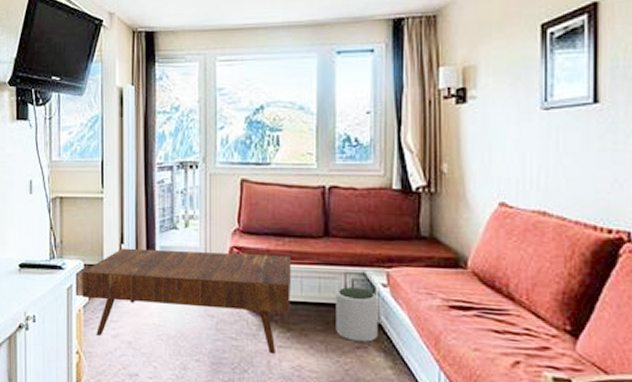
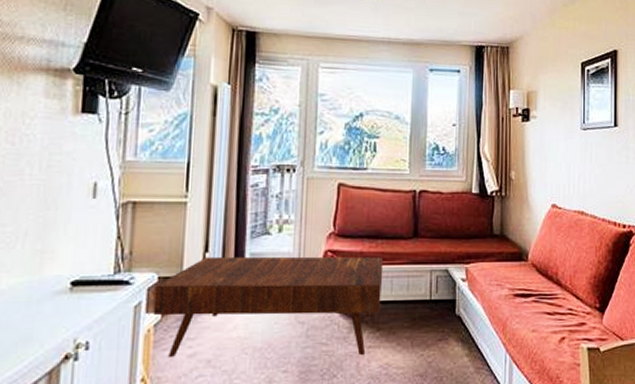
plant pot: present [336,287,378,342] -> none [421,284,458,334]

